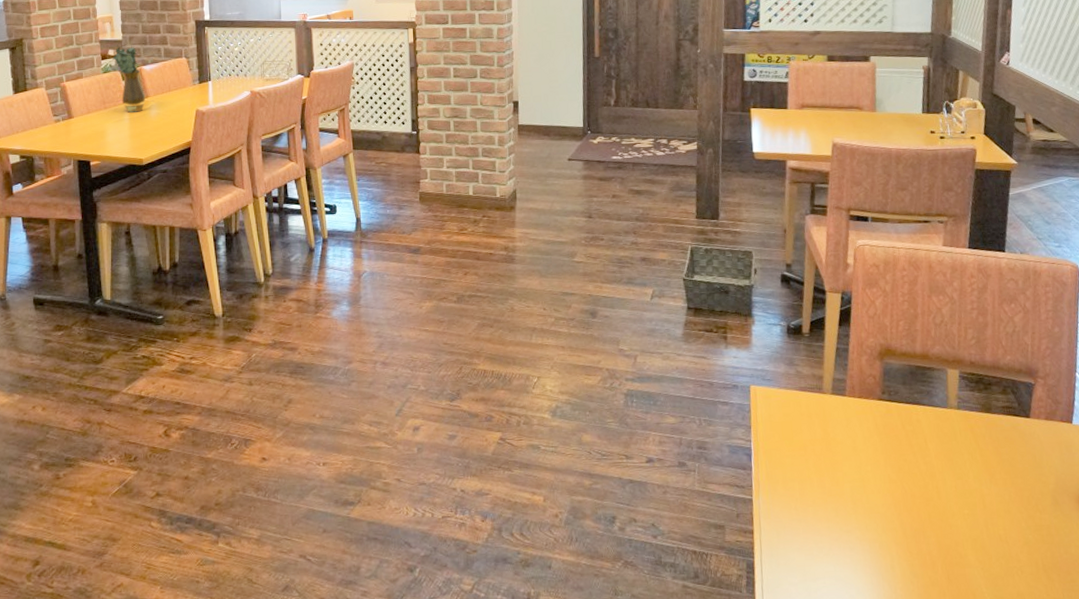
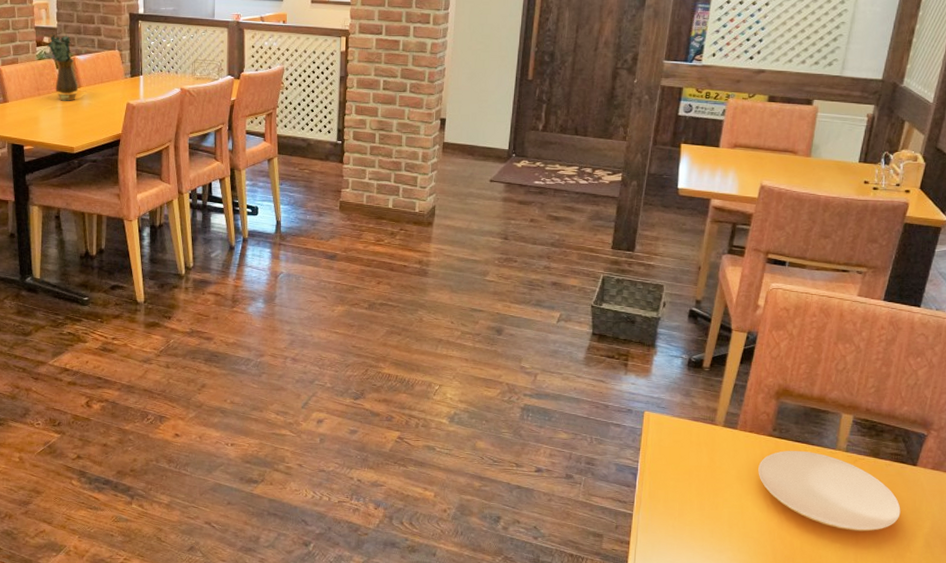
plate: none [873,412,1023,495] -> present [758,450,901,532]

